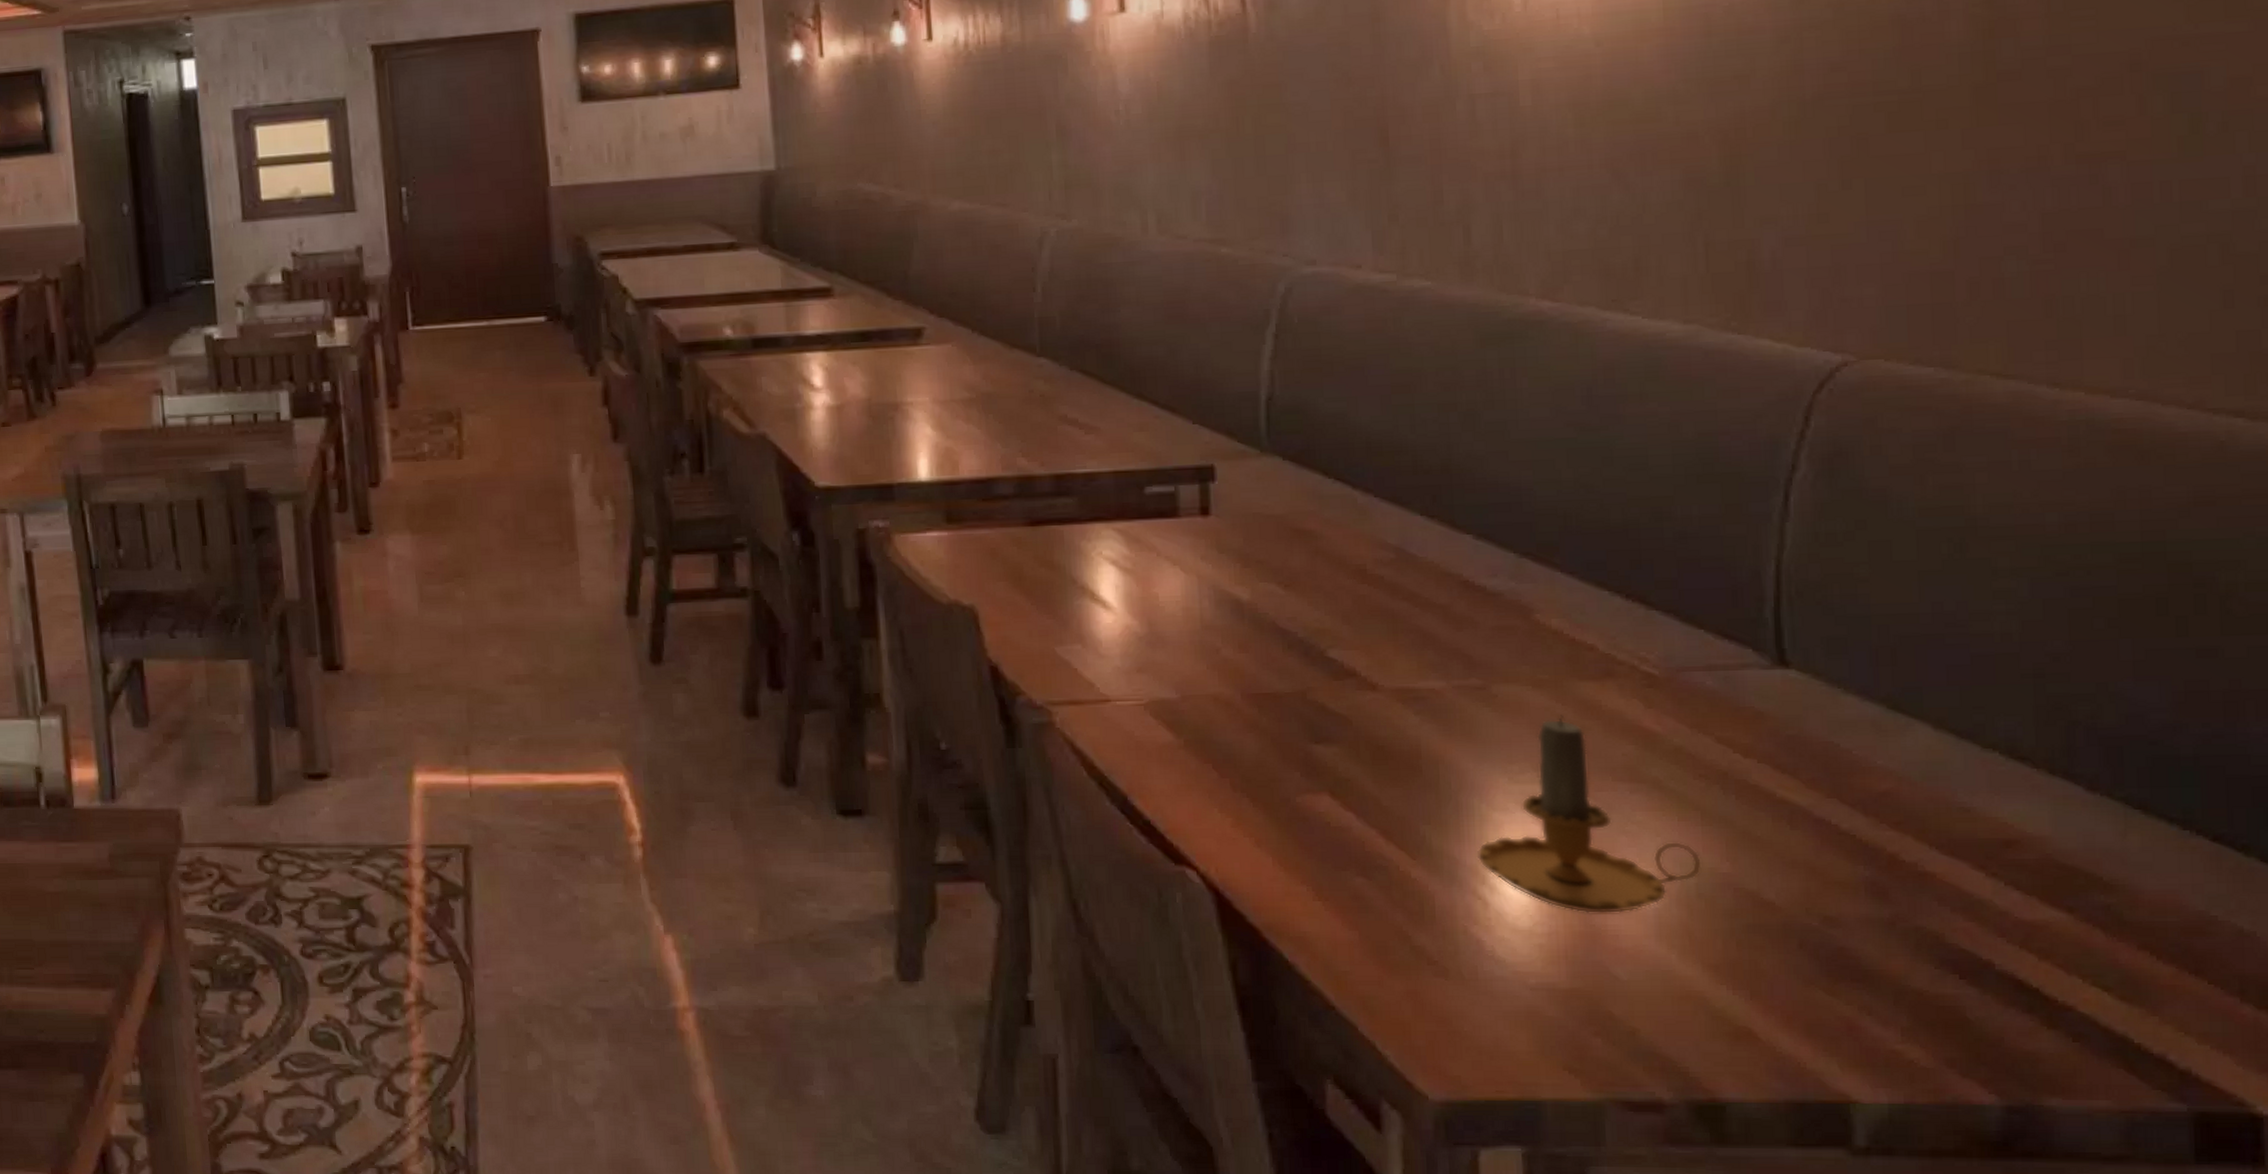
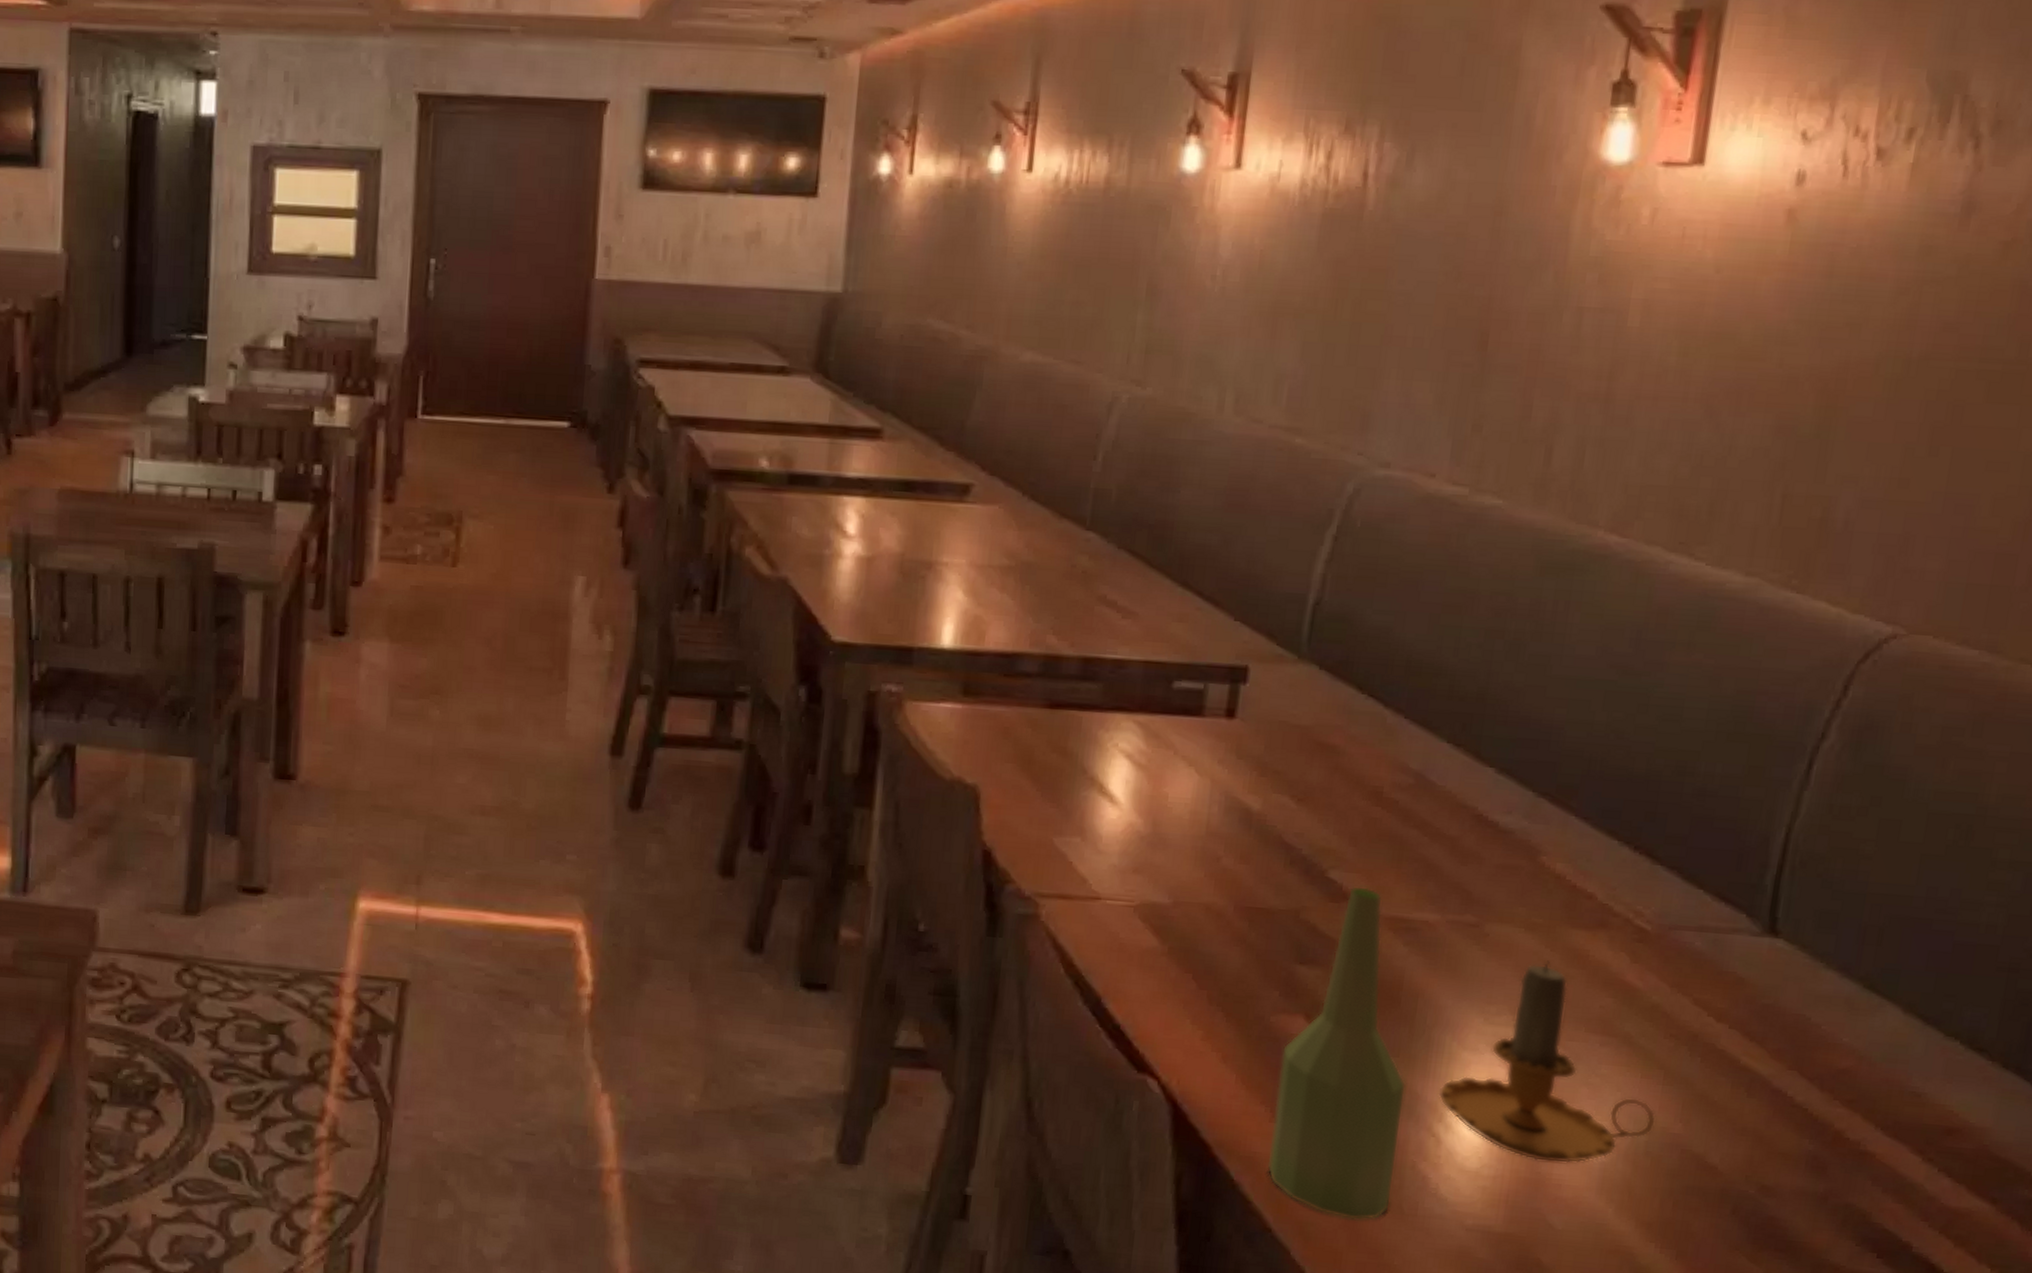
bottle: none [1313,661,1450,990] -> present [1267,885,1407,1221]

